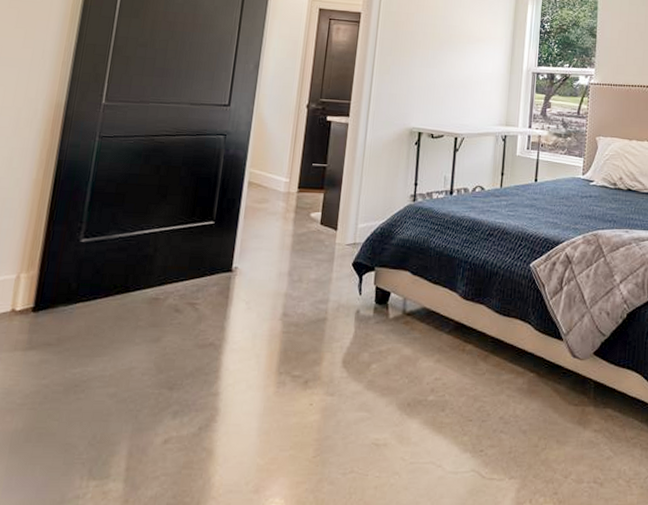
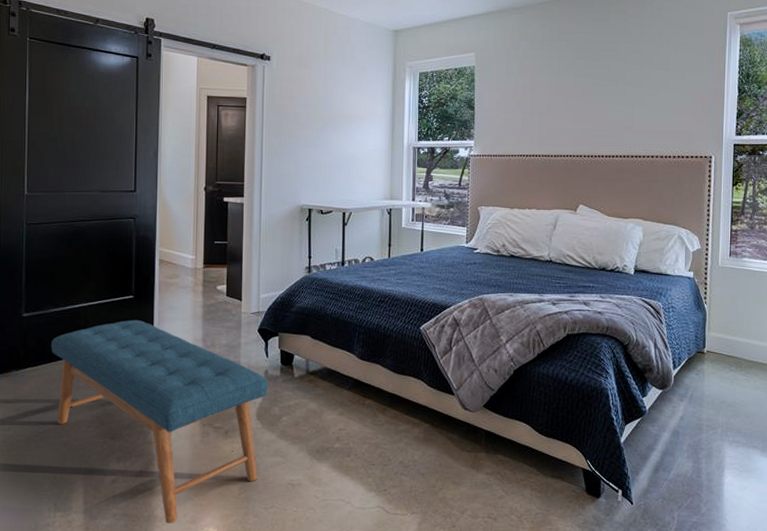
bench: none [106,249,359,493] -> present [51,319,268,523]

